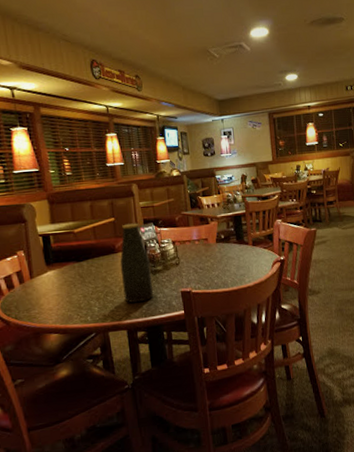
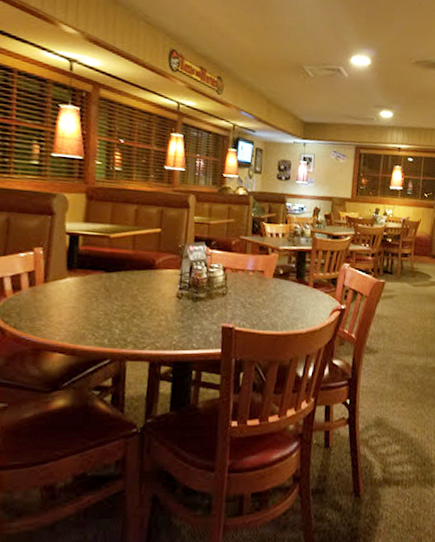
bottle: present [120,223,153,303] -> none [153,238,193,332]

